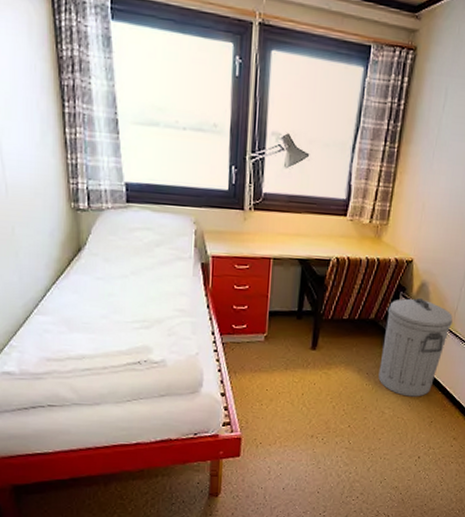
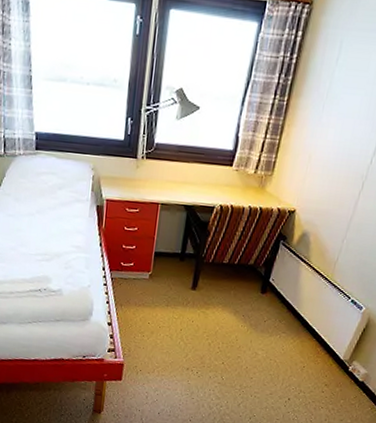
trash can: present [378,298,453,397] -> none [254,247,333,342]

